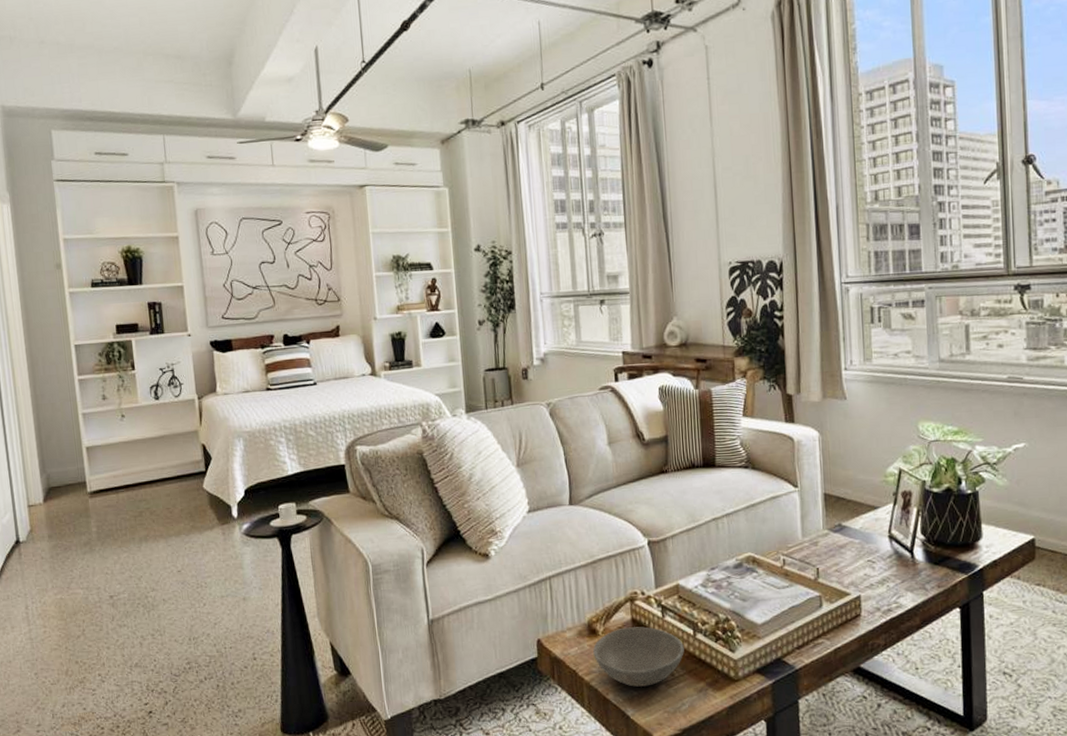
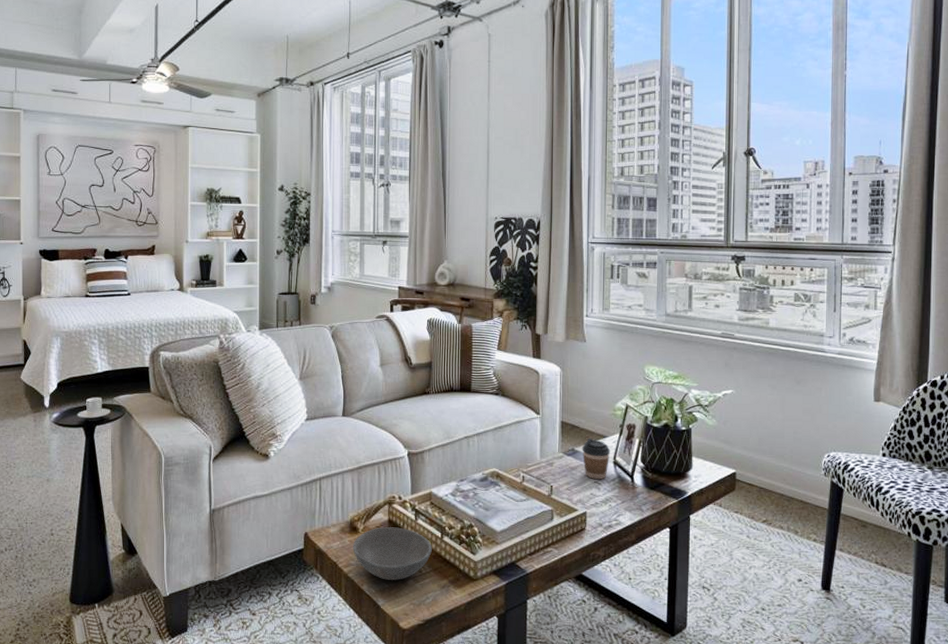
coffee cup: none [850,510,884,557] -> present [582,438,611,479]

